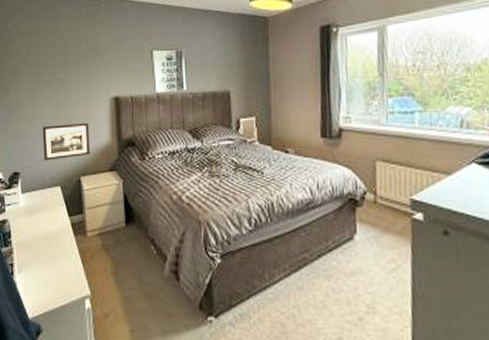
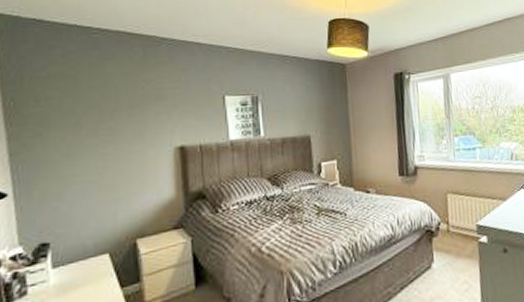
picture frame: present [42,122,91,161] -> none [82,176,150,225]

